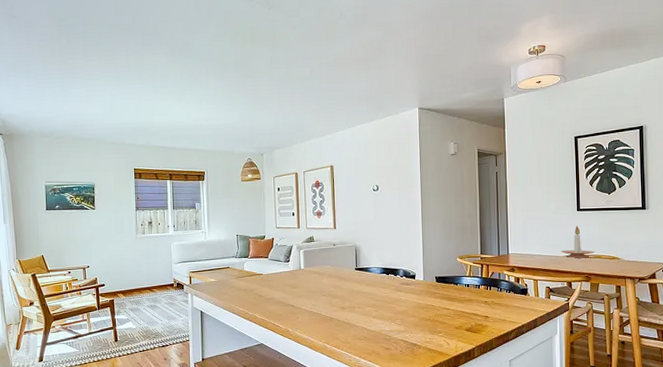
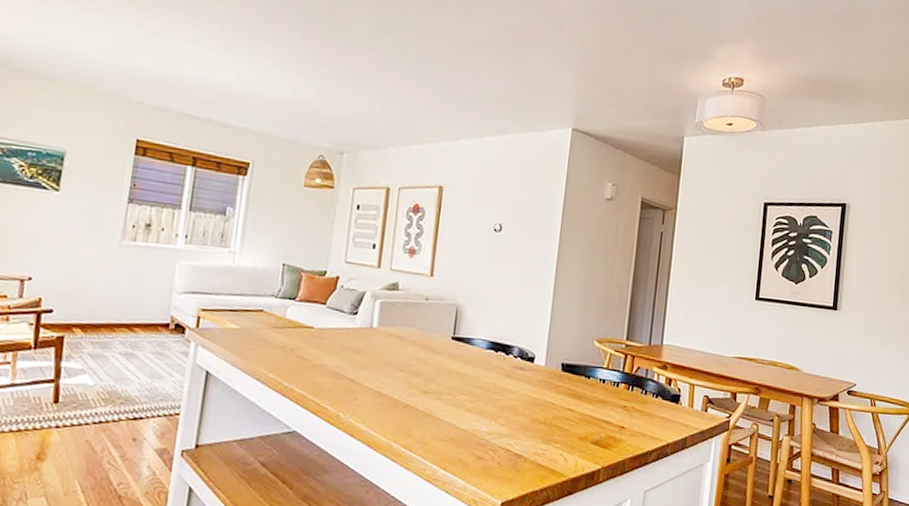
candle holder: present [560,226,595,259] -> none [728,319,771,364]

